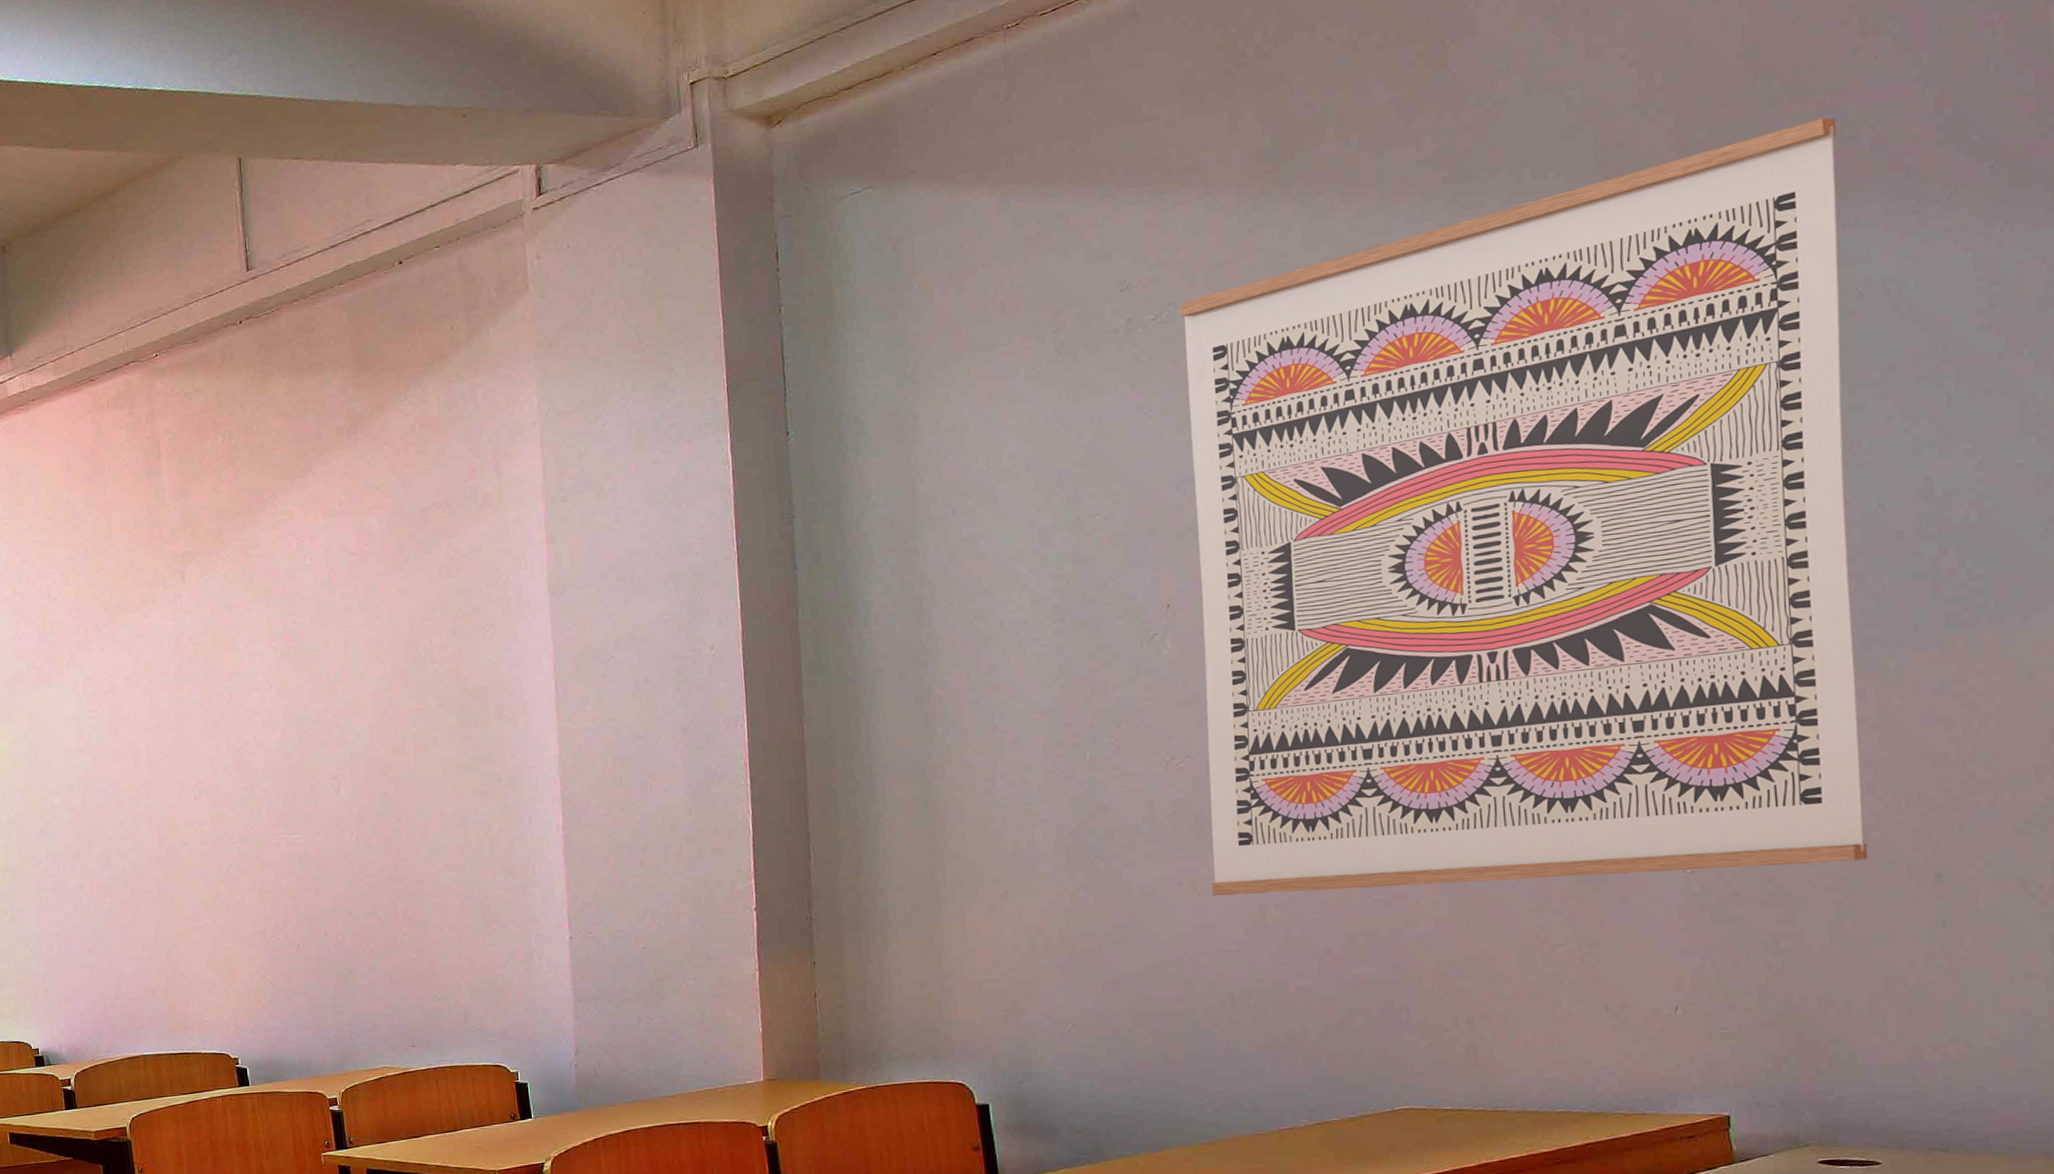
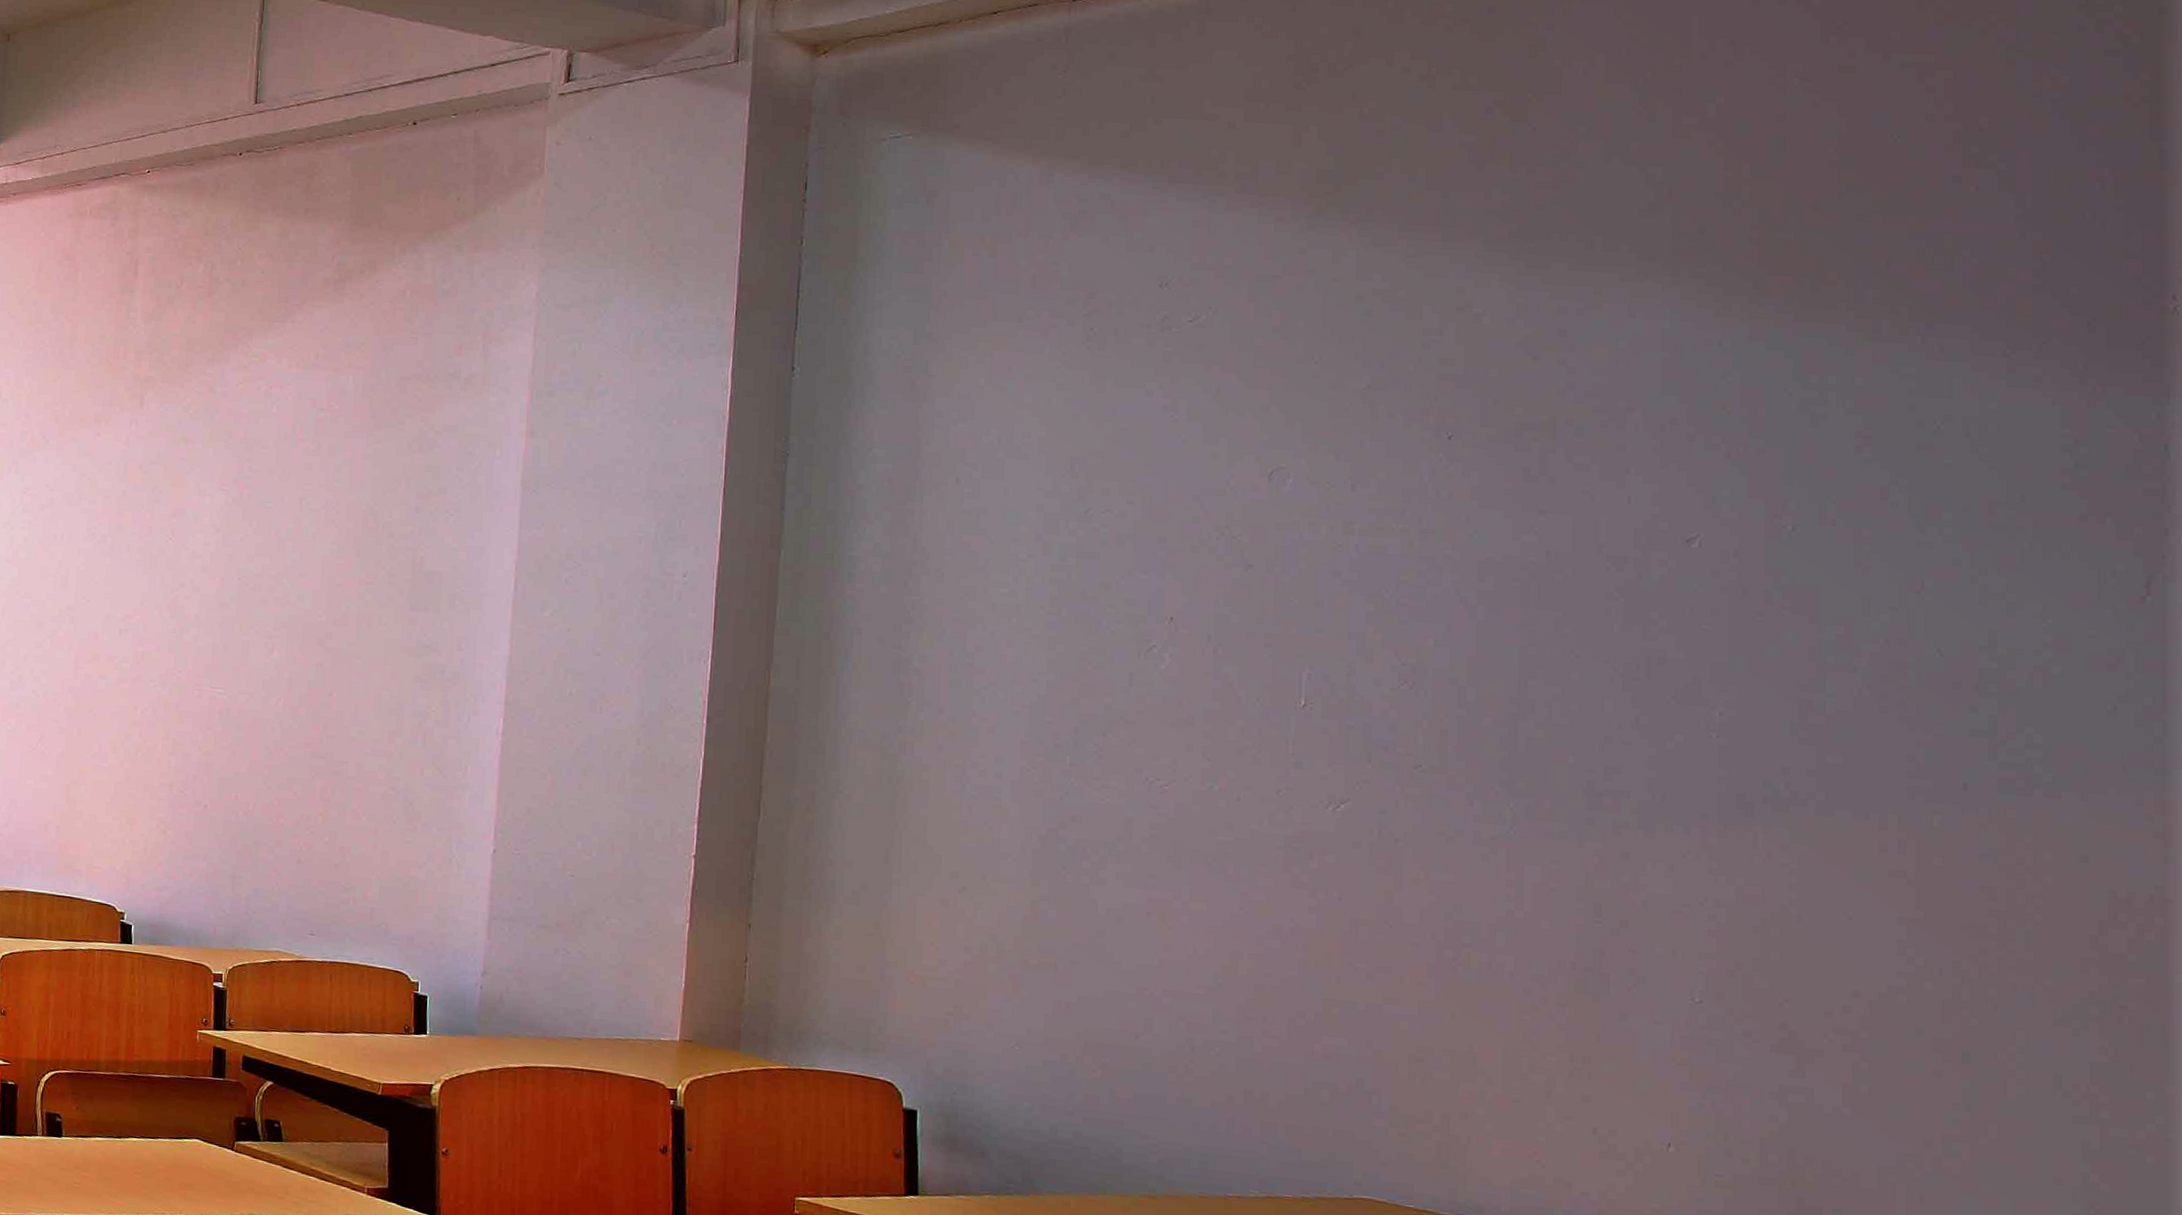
wall art: present [1180,117,1868,897] -> none [1183,241,1928,1023]

